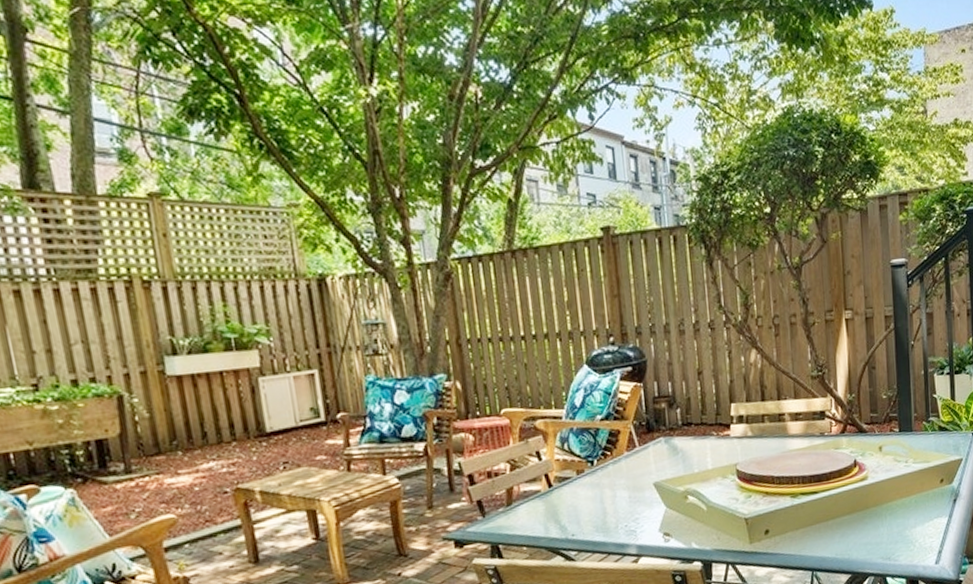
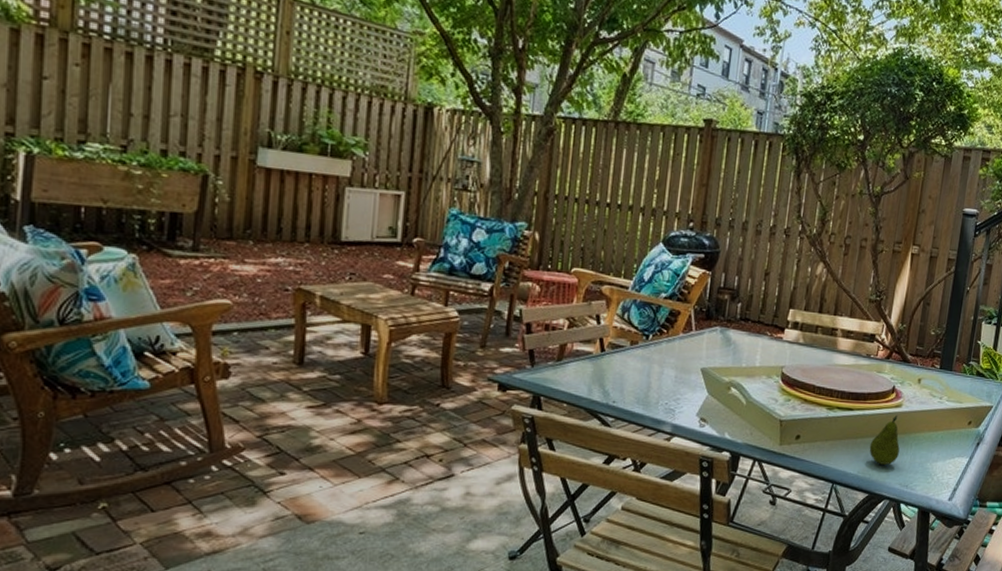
fruit: none [842,489,874,542] -> present [869,415,900,465]

